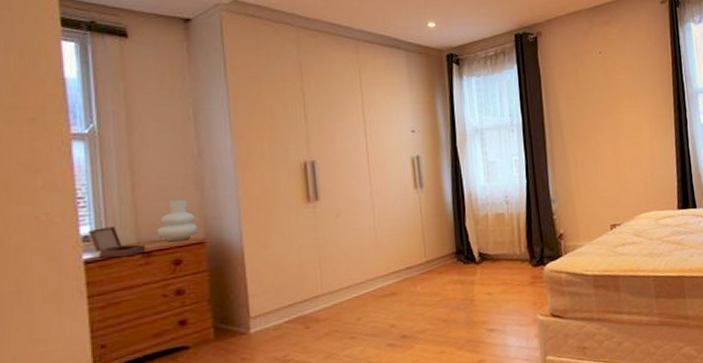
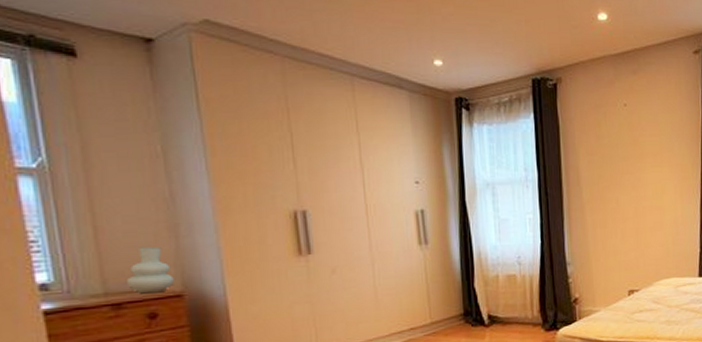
jewelry box: present [89,226,146,259] -> none [46,275,115,310]

